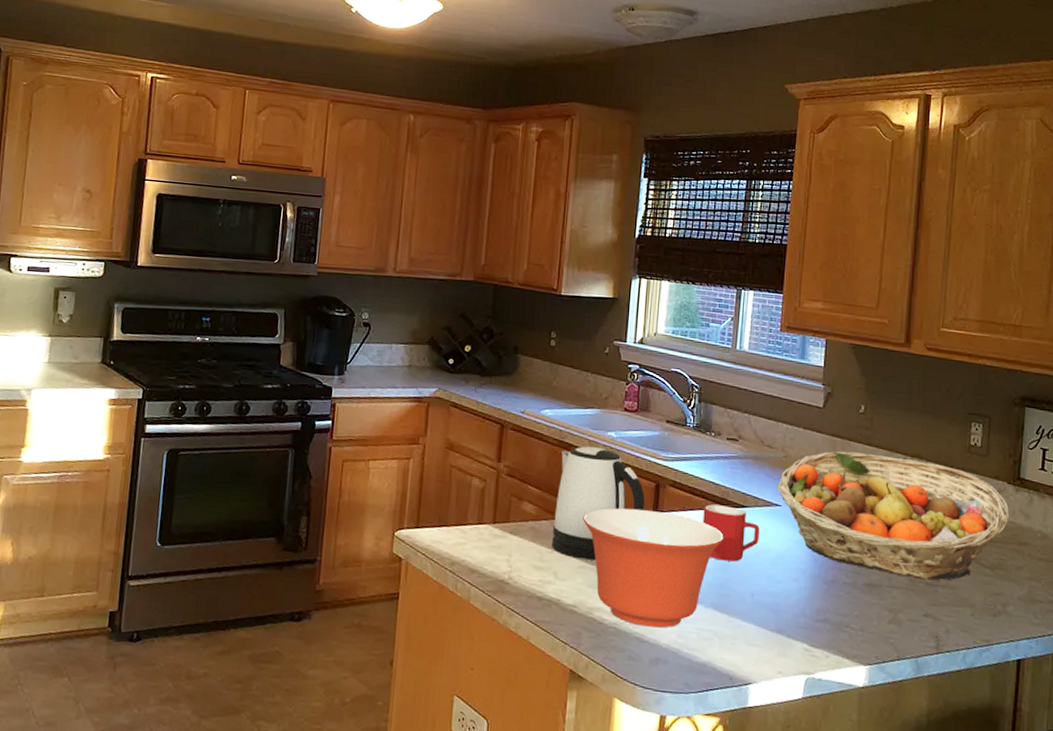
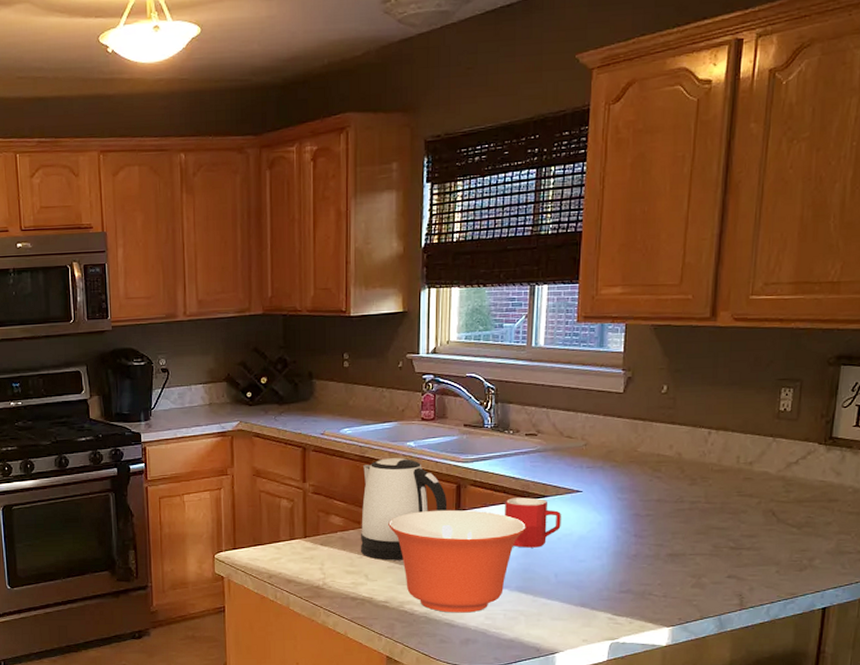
fruit basket: present [777,451,1010,580] -> none [578,431,820,545]

